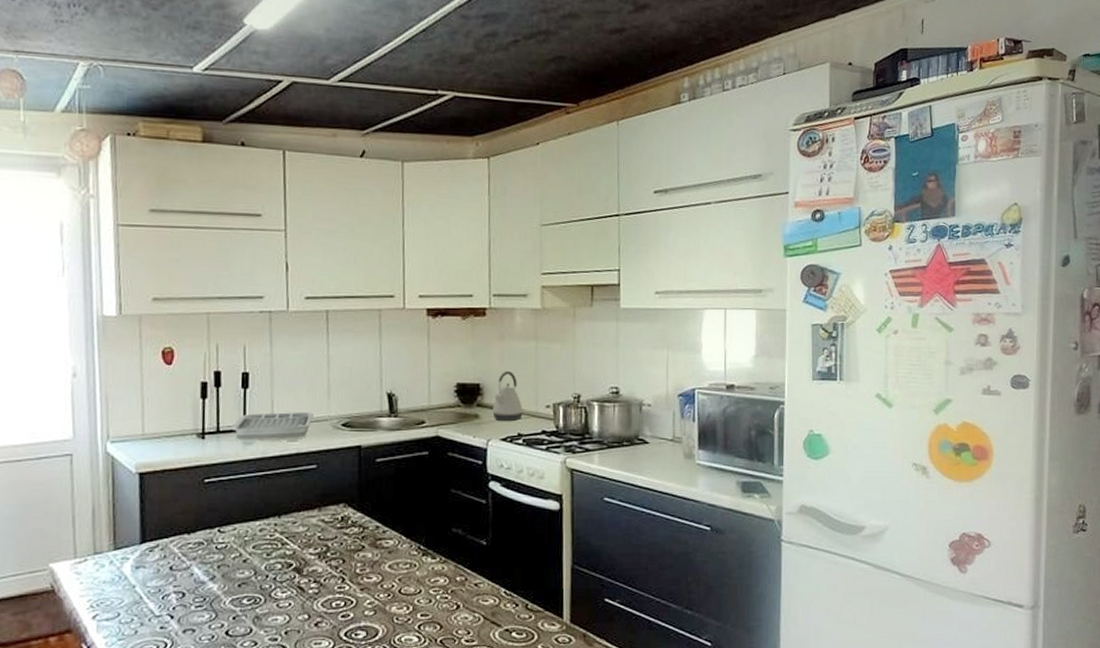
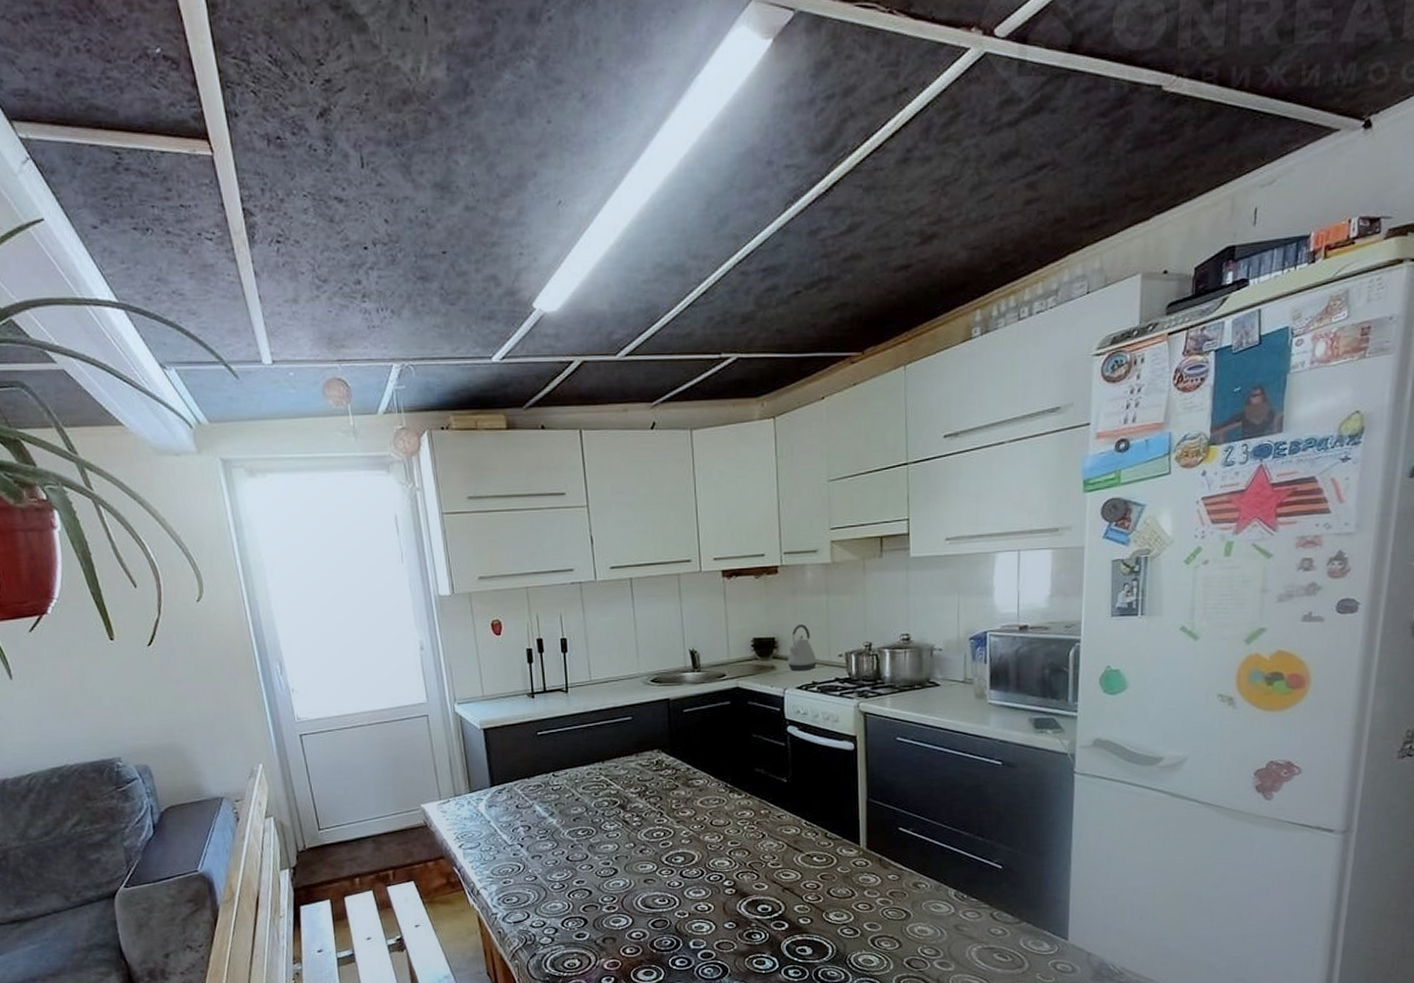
dish rack: present [231,412,314,445] -> none [555,671,626,702]

